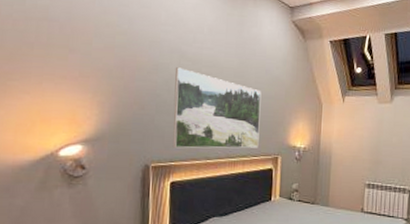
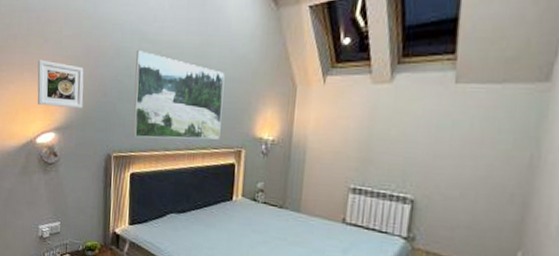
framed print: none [60,70,118,120] -> present [37,59,84,108]

